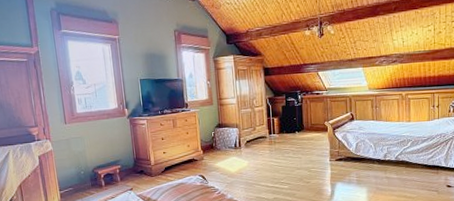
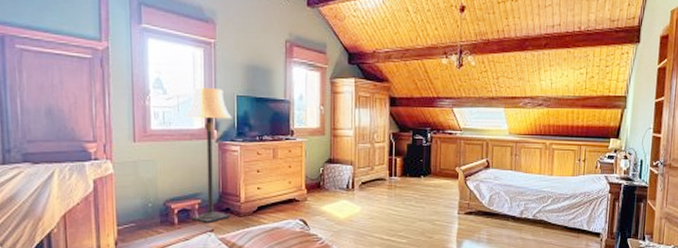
lamp: none [102,75,145,184] -> present [185,87,232,223]

